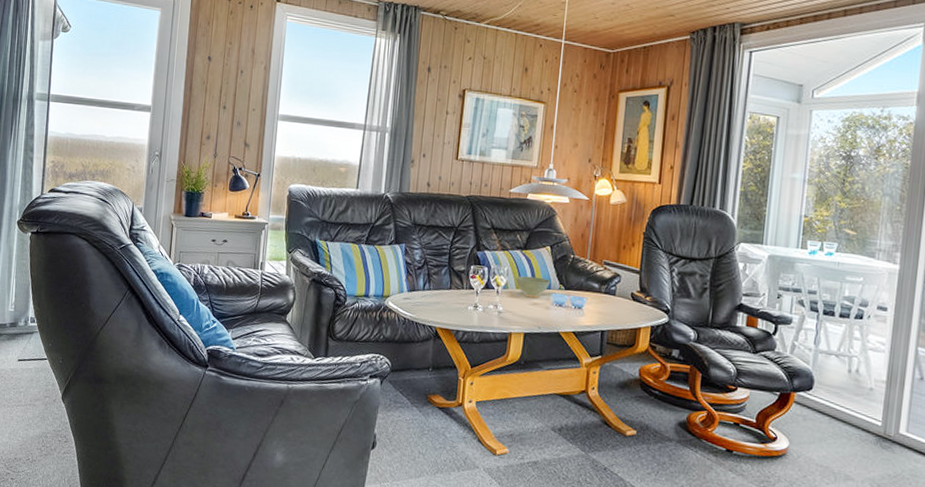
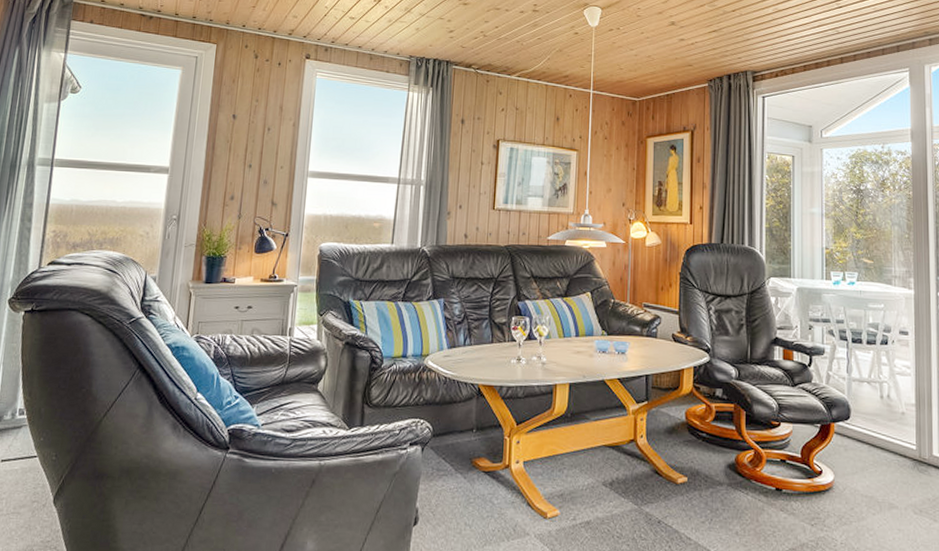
bowl: present [515,276,550,298] -> none [558,323,592,346]

